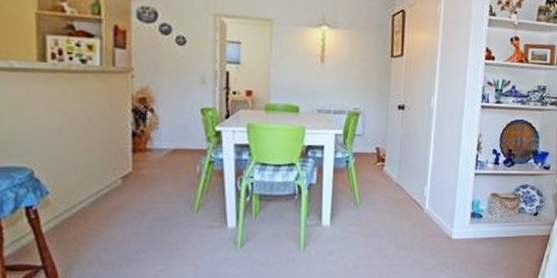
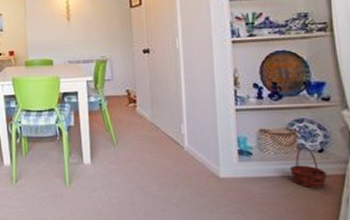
basket: none [509,210,537,247] -> present [289,146,327,188]

